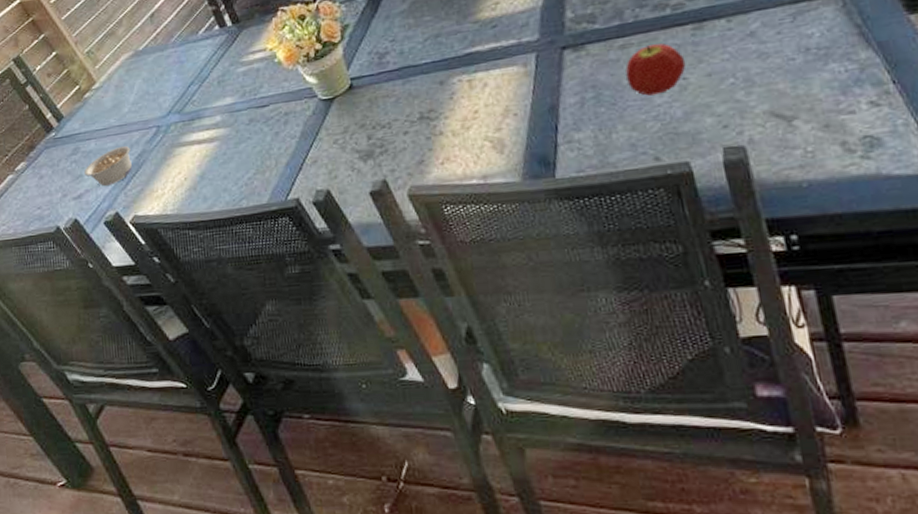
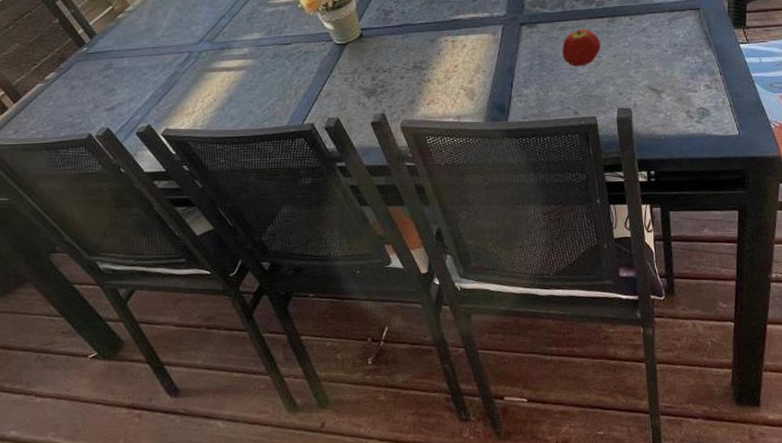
legume: present [85,145,132,187] -> none [117,66,164,102]

